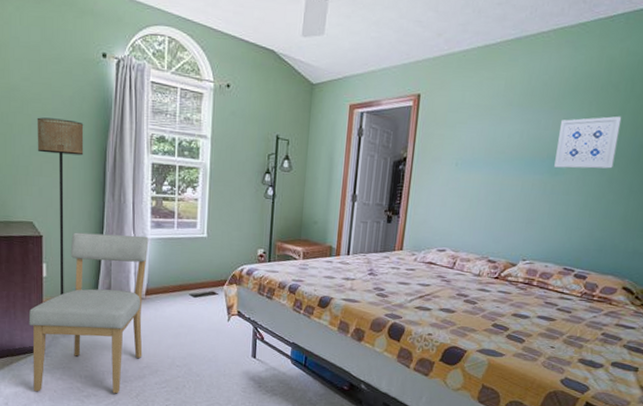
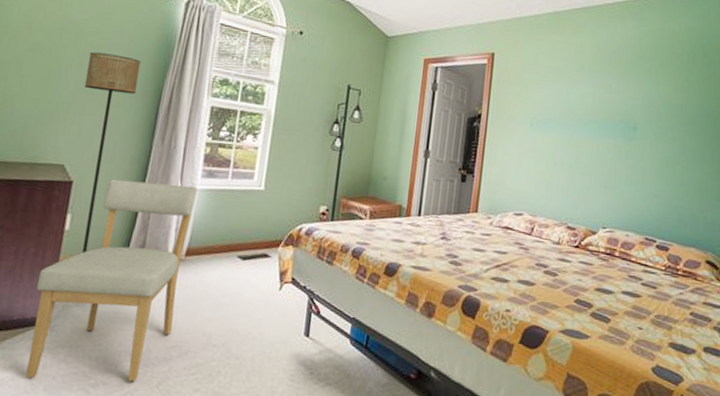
wall art: present [554,116,622,169] -> none [627,85,688,136]

